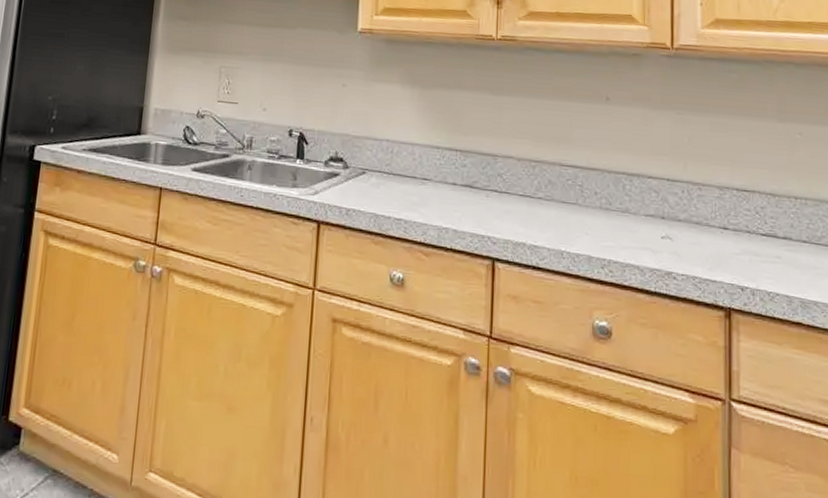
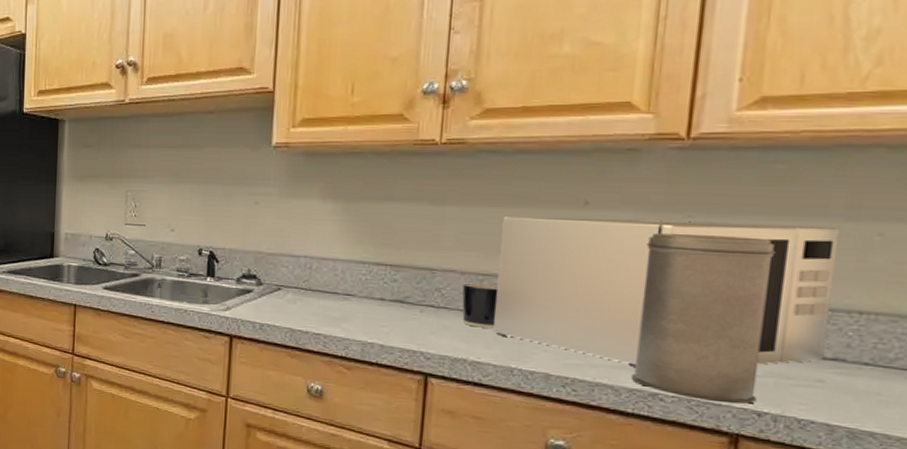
mug: none [519,169,548,213] -> present [461,283,499,328]
microwave: none [545,108,778,248] -> present [493,217,841,367]
canister: none [651,127,739,280] -> present [631,232,776,405]

